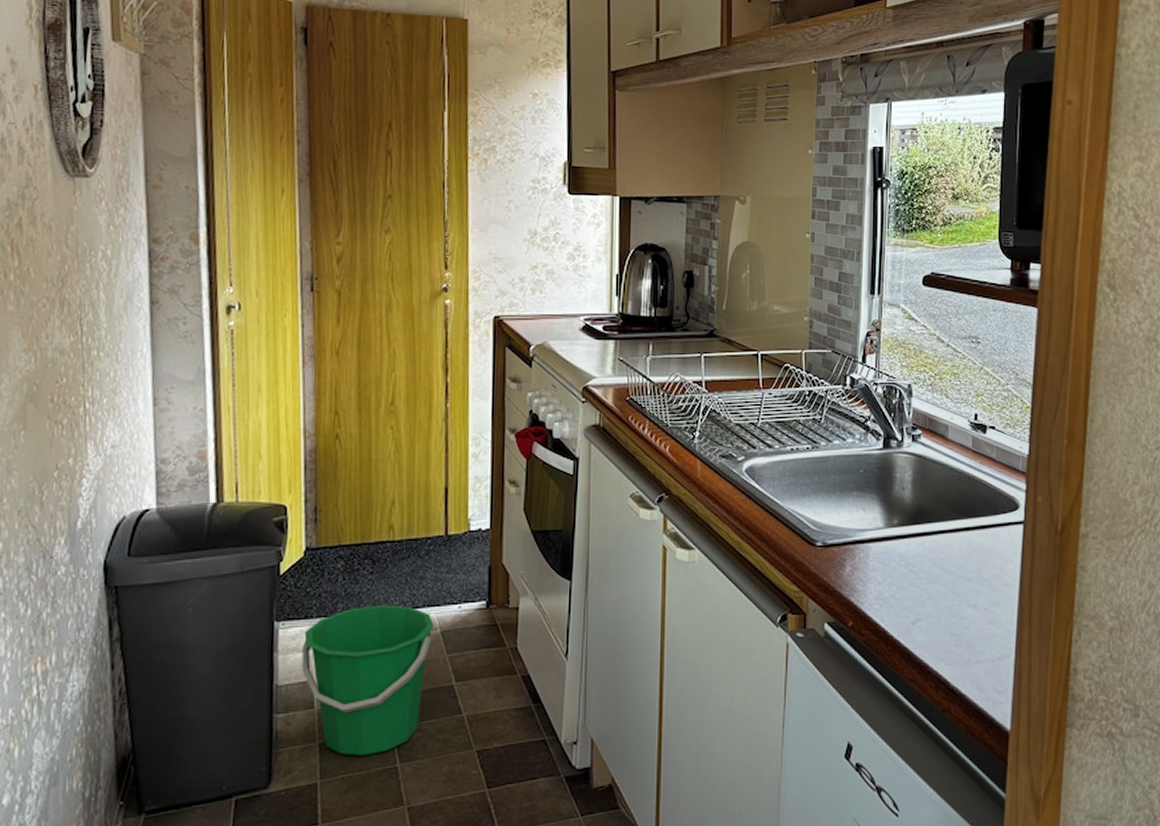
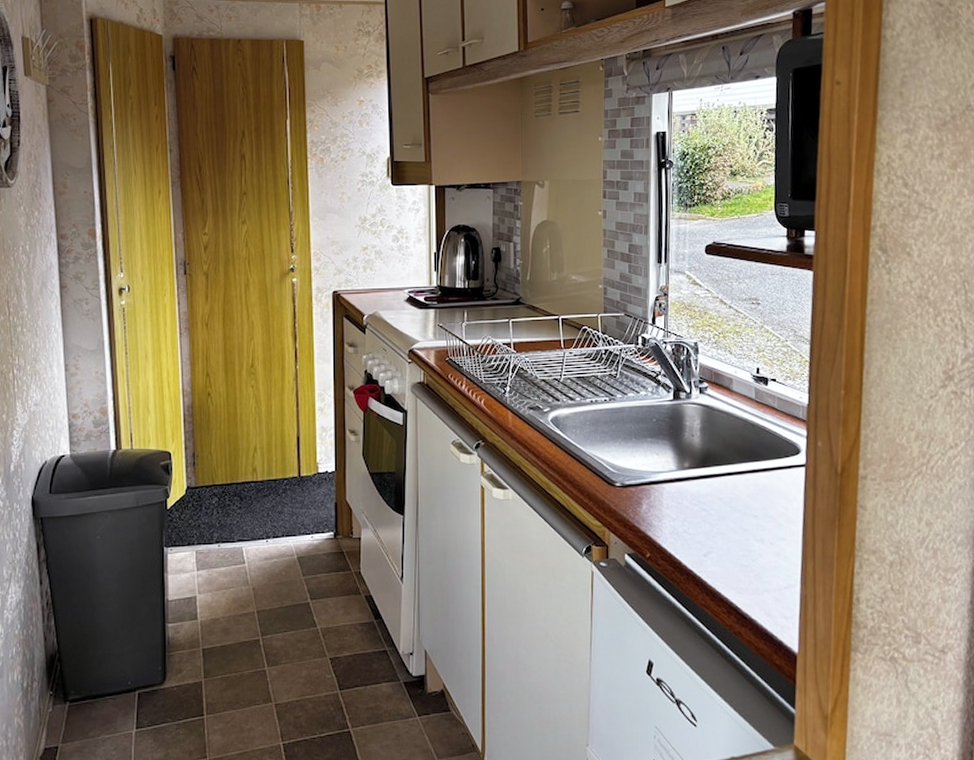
bucket: present [301,605,434,757] -> none [186,534,292,661]

